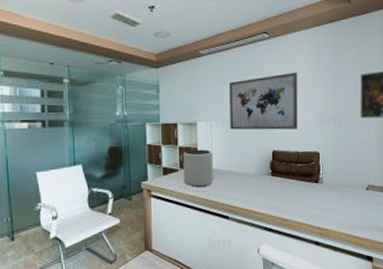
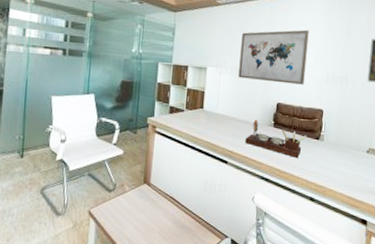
plant pot: present [183,149,213,187] -> none [188,92,219,130]
desk organizer: none [244,170,306,205] -> present [245,119,307,159]

